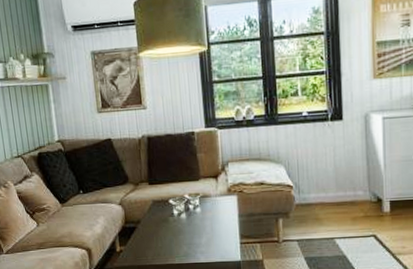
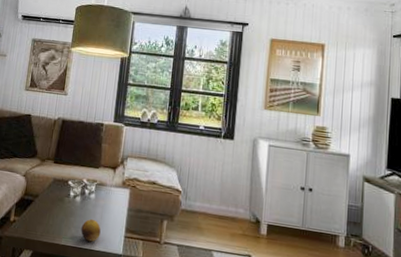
fruit: none [193,232,214,255] -> present [81,218,101,242]

